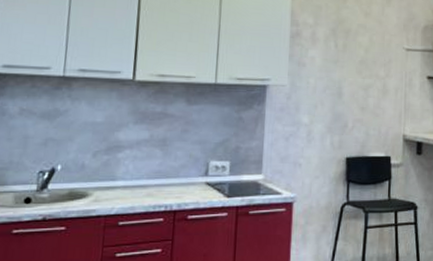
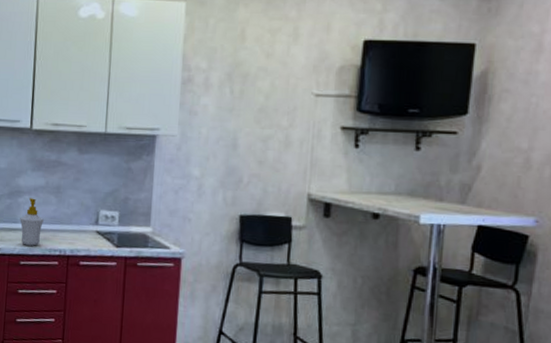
soap bottle: none [119,152,148,204] -> present [20,198,45,246]

